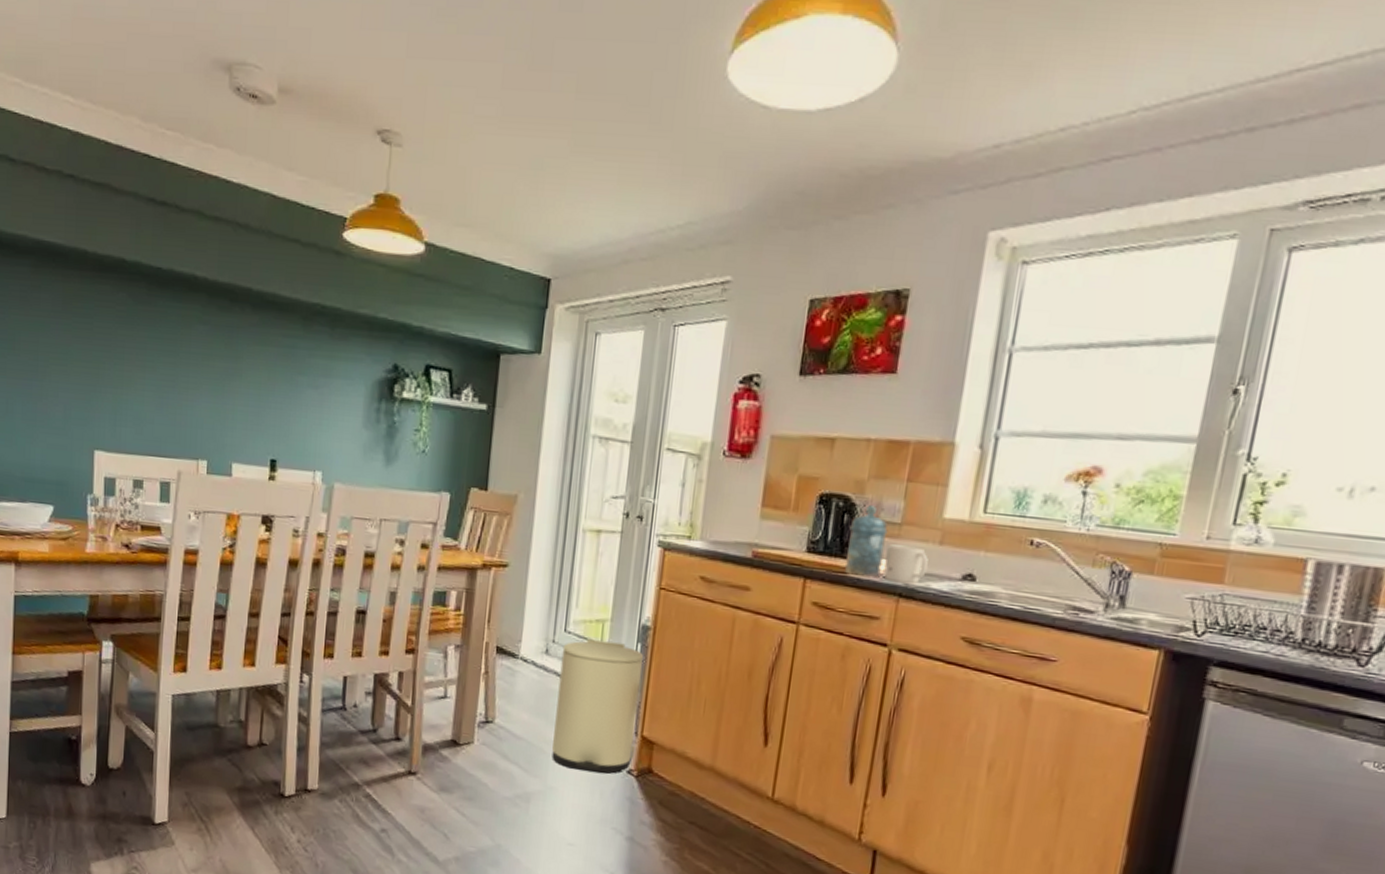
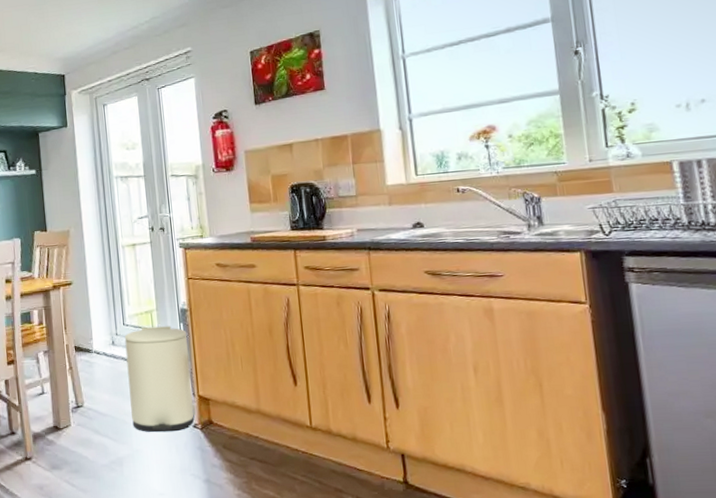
canister: present [844,504,888,577] -> none [318,185,351,241]
mug: present [883,544,928,585] -> none [350,210,385,240]

